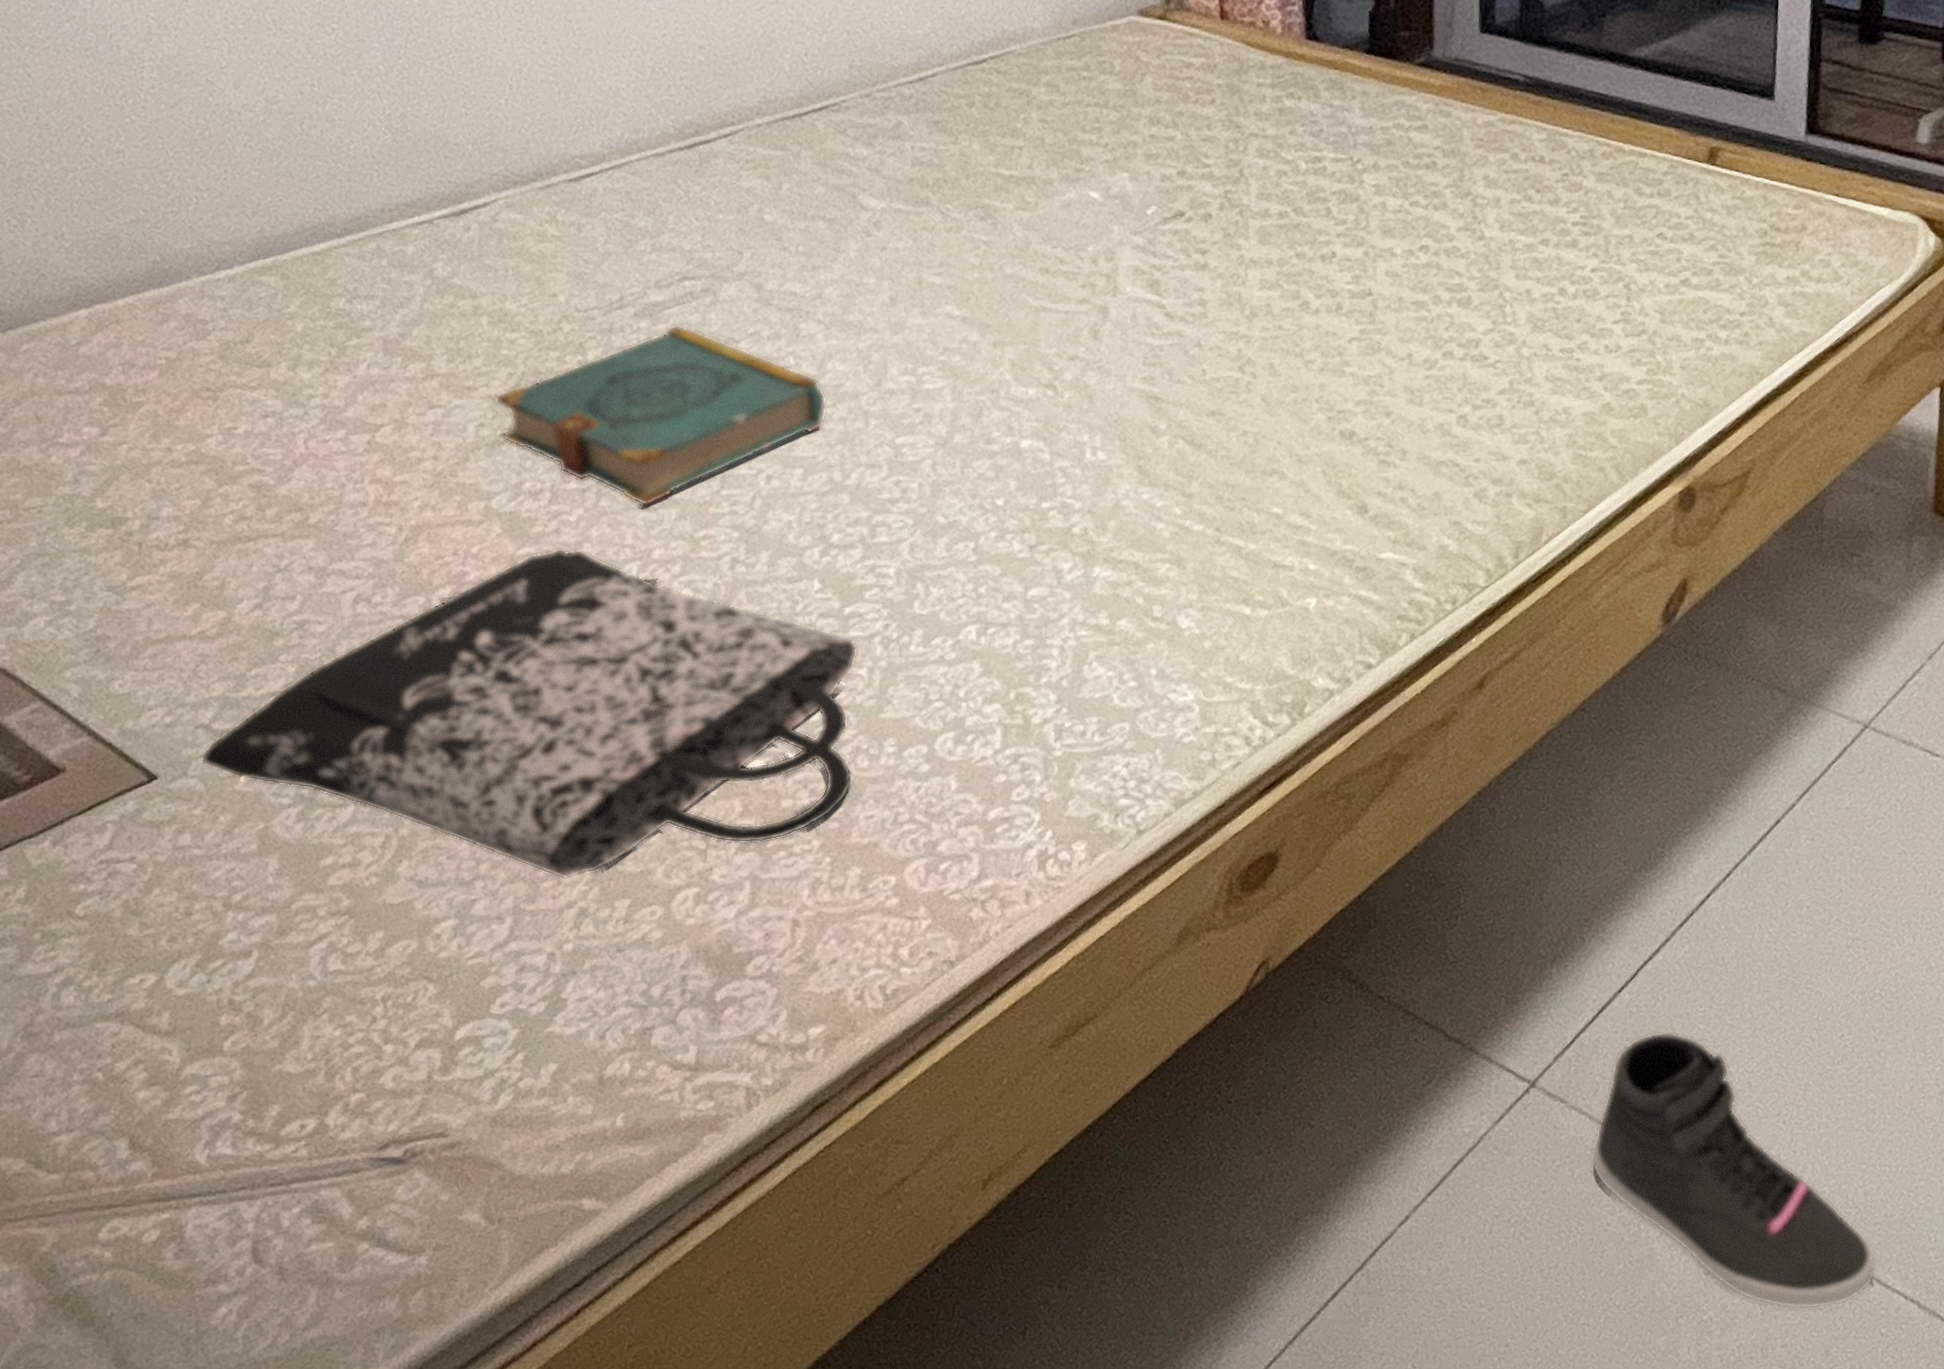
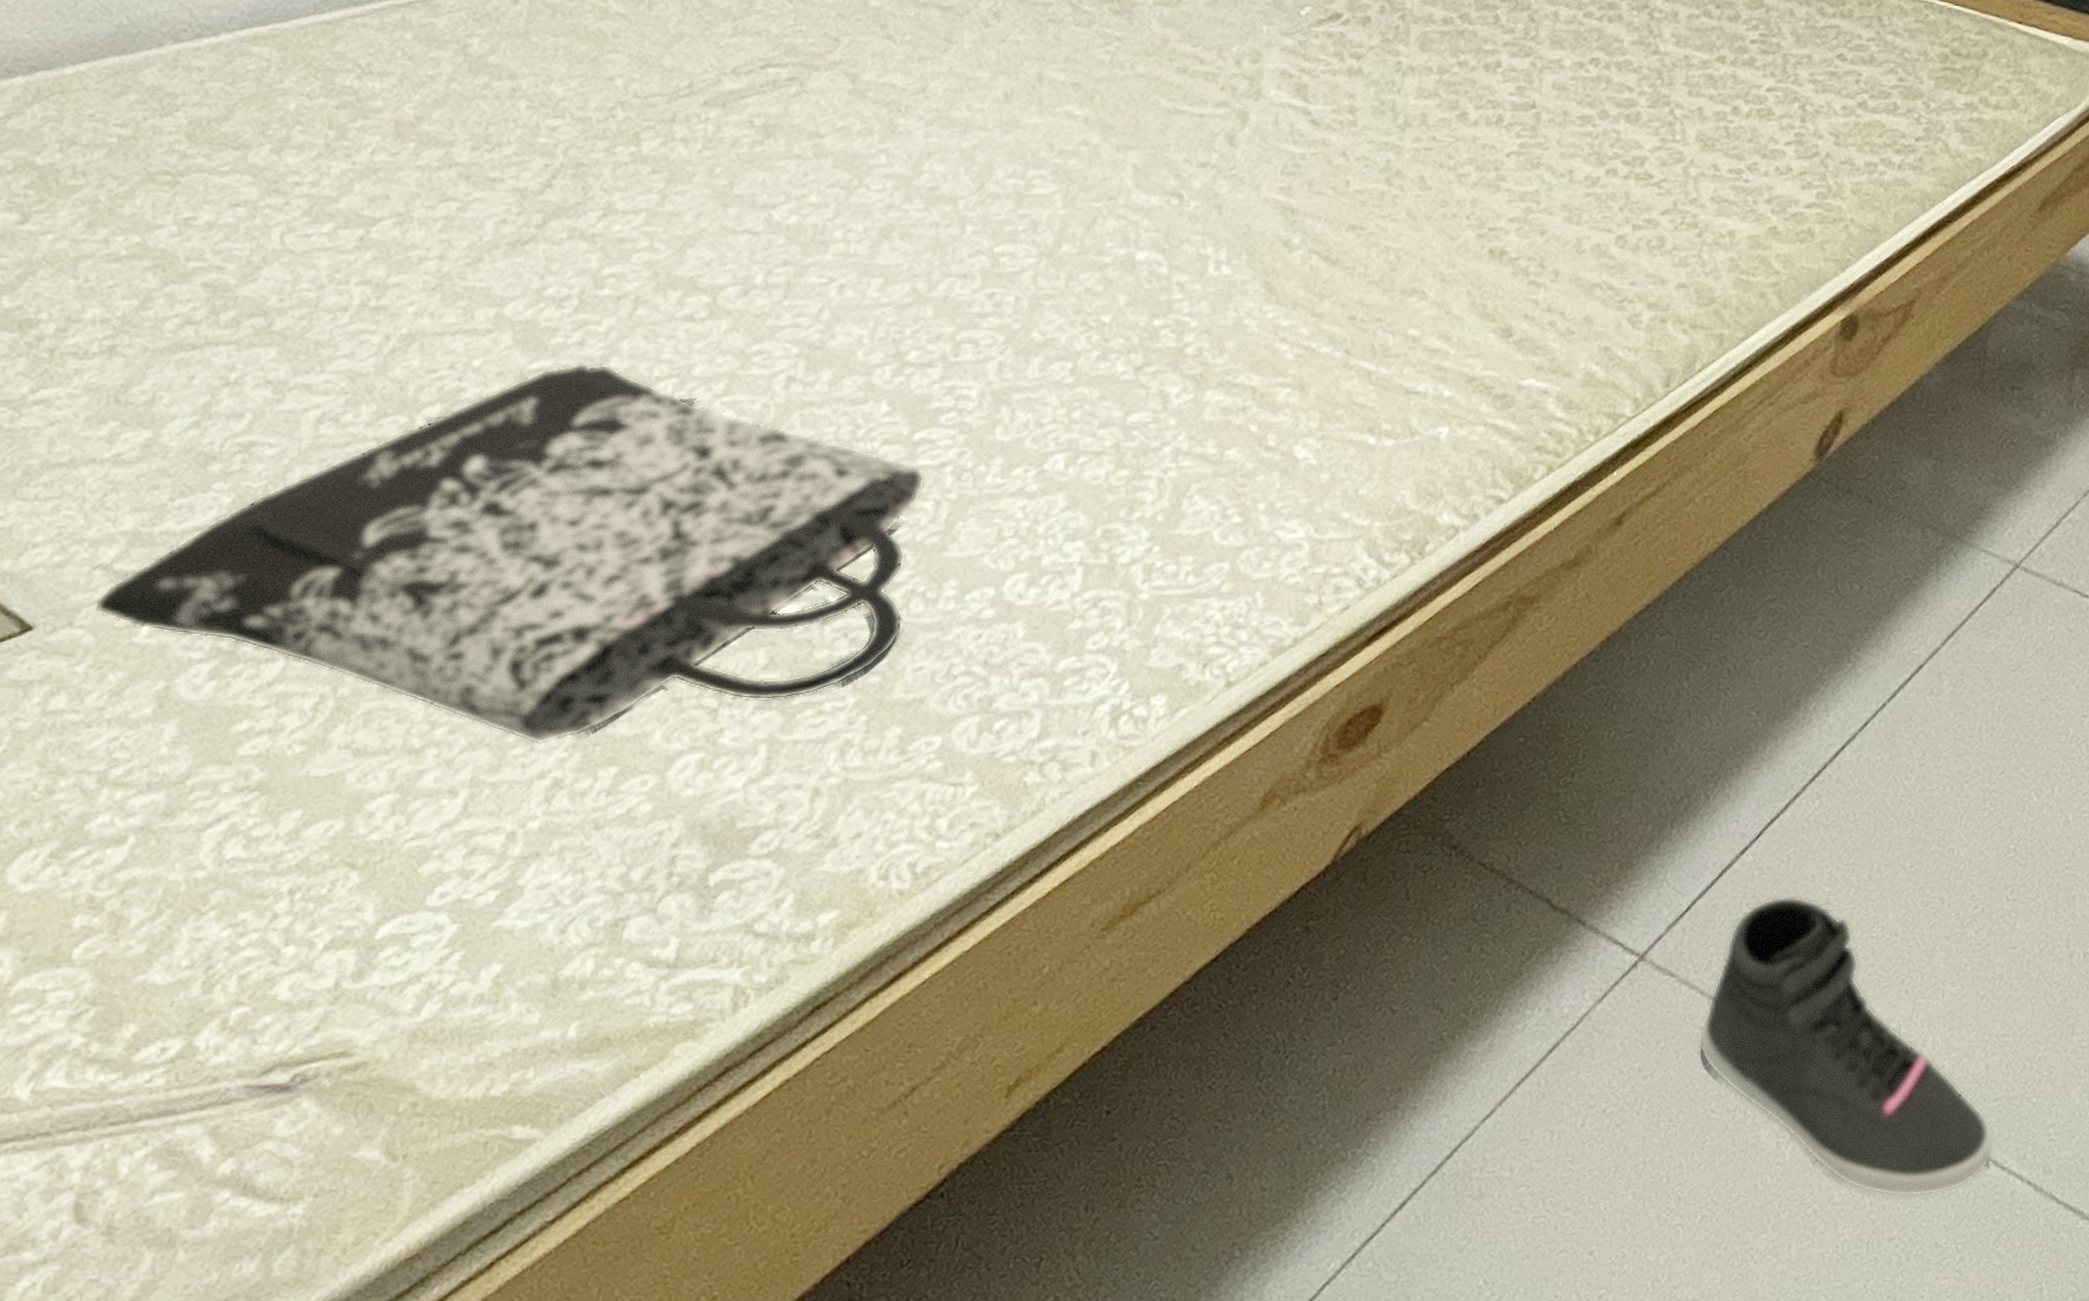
book: present [495,324,826,507] -> none [523,115,919,317]

